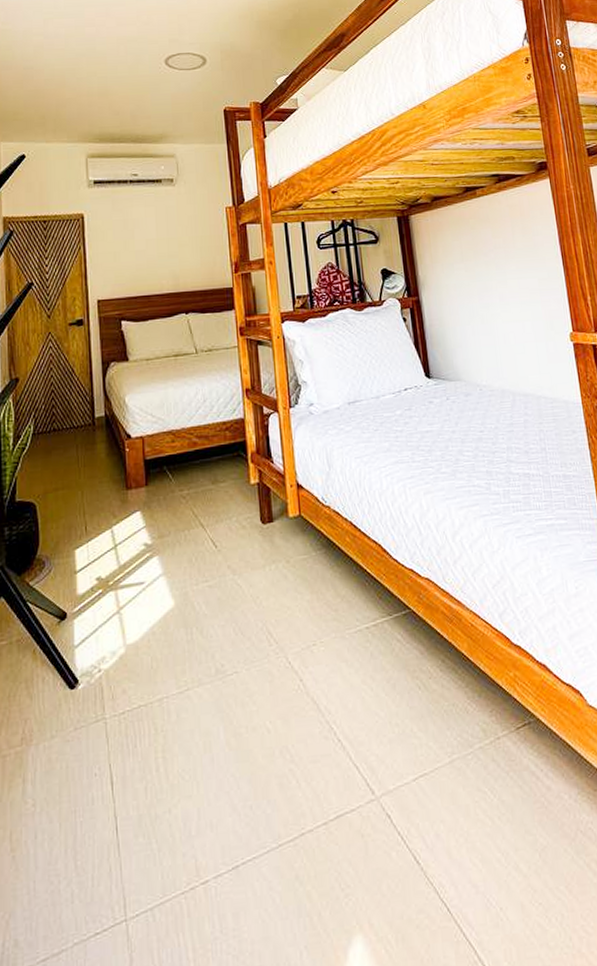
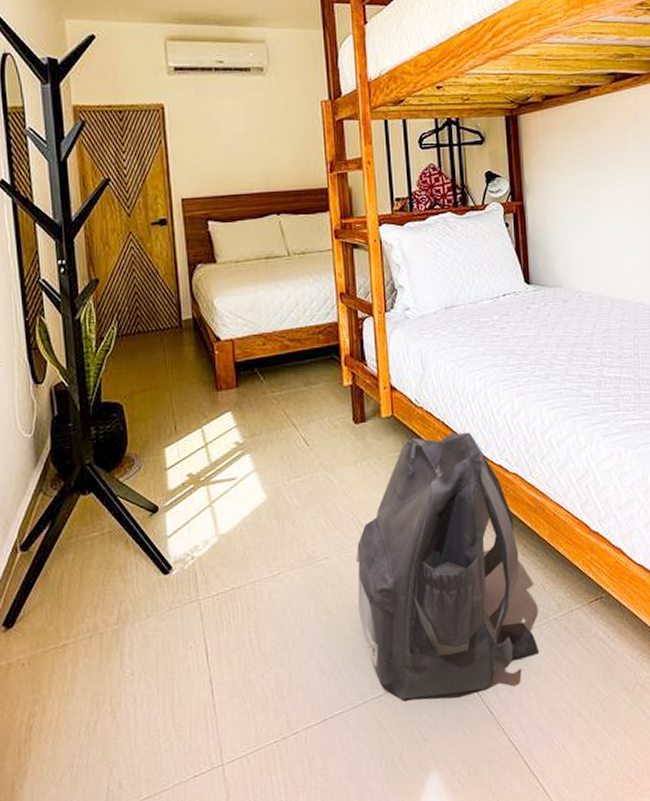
backpack: none [266,533,466,844] -> present [356,432,538,700]

